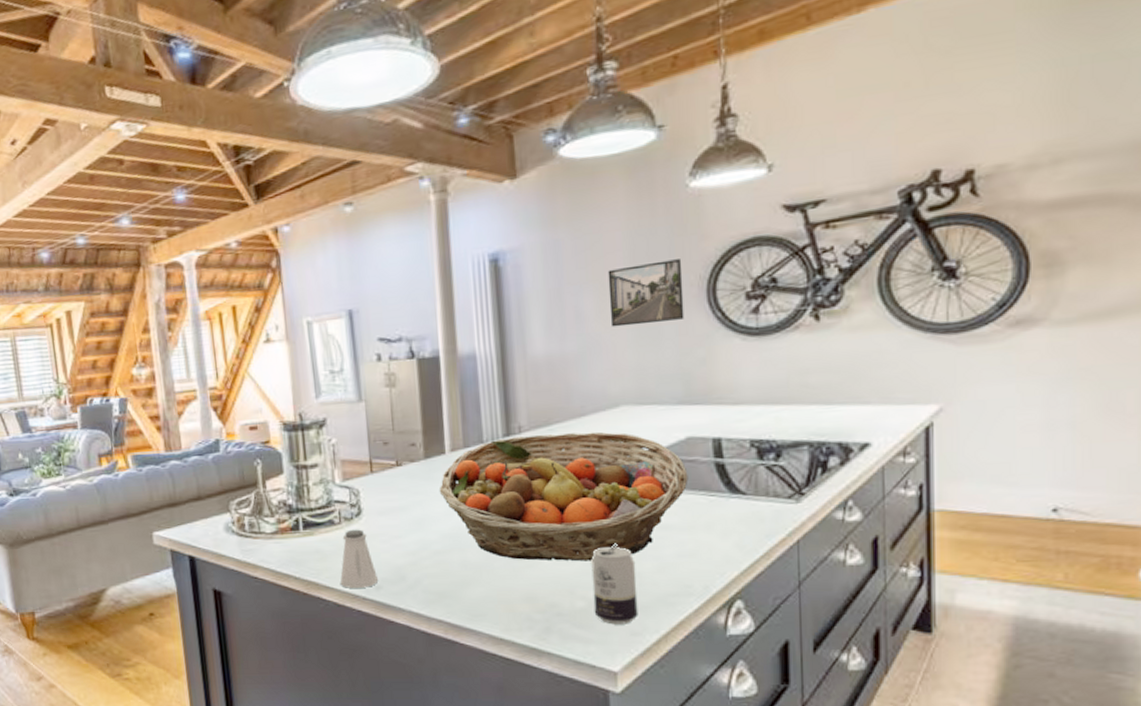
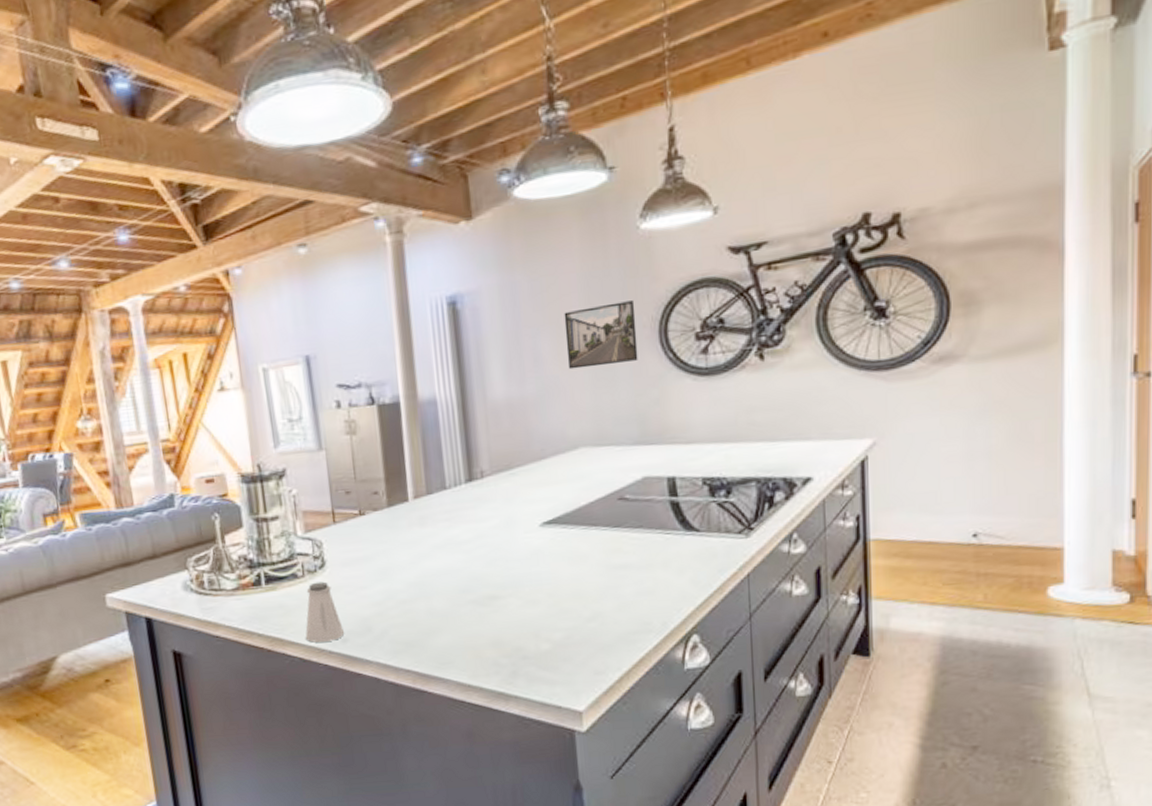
fruit basket: present [439,431,688,562] -> none [403,474,646,605]
beverage can: present [591,543,638,625] -> none [554,584,601,665]

